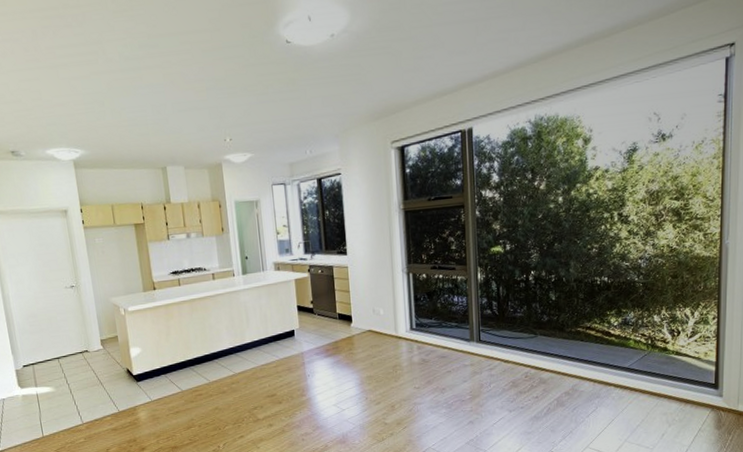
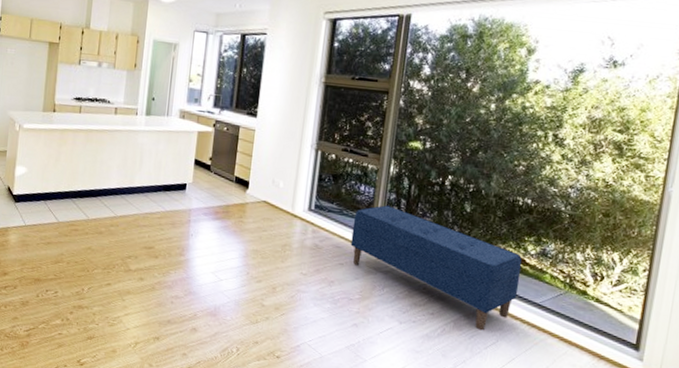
bench: none [452,310,608,402] -> present [350,205,522,331]

